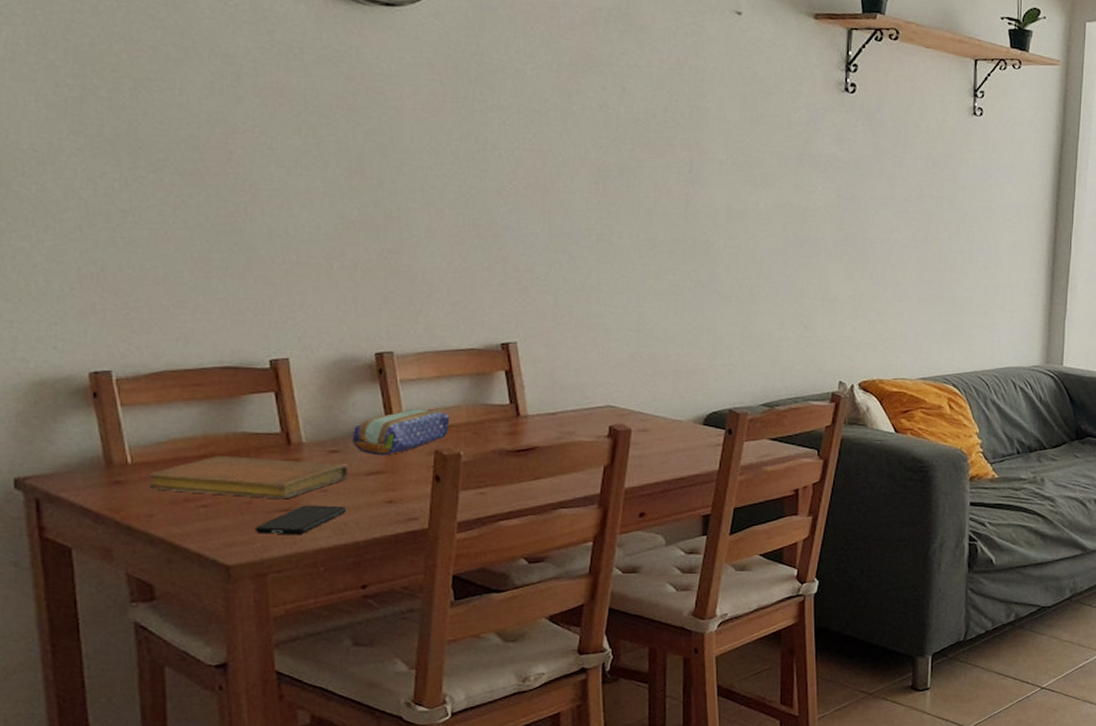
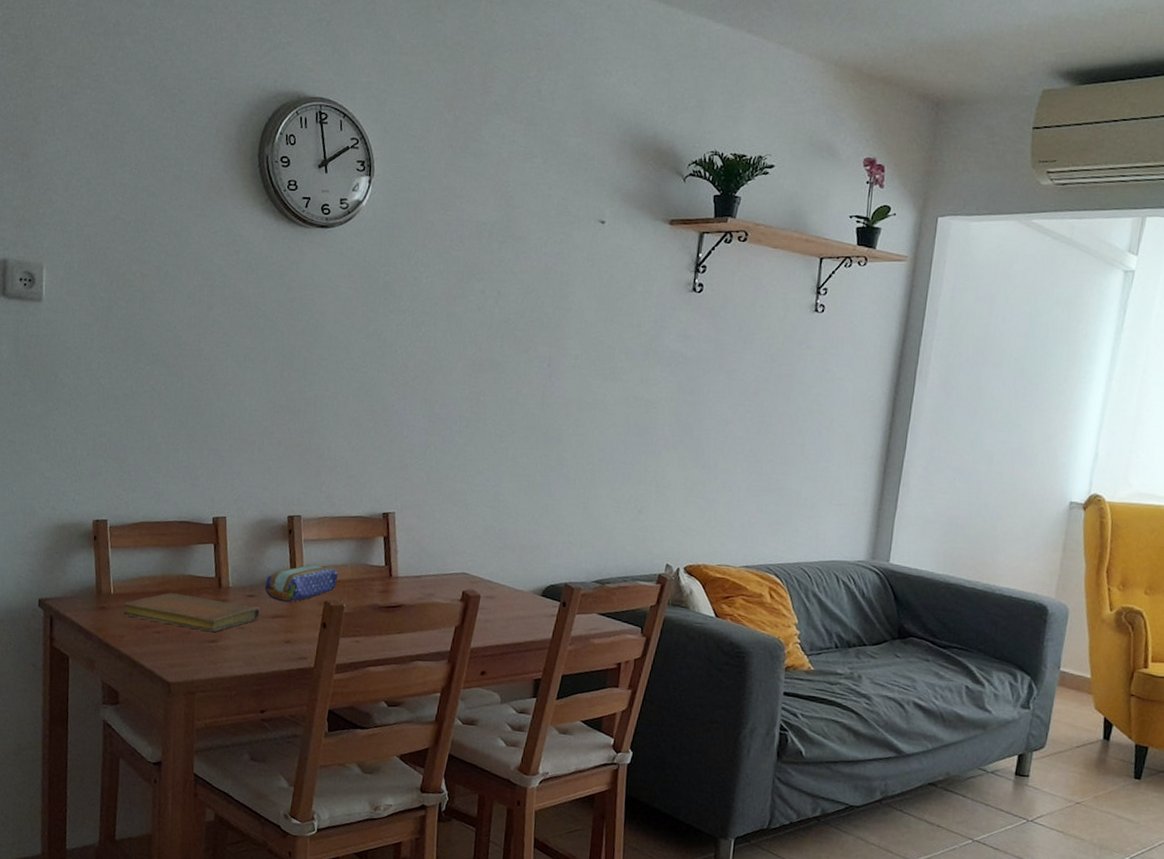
smartphone: present [254,505,347,535] -> none [190,638,256,663]

